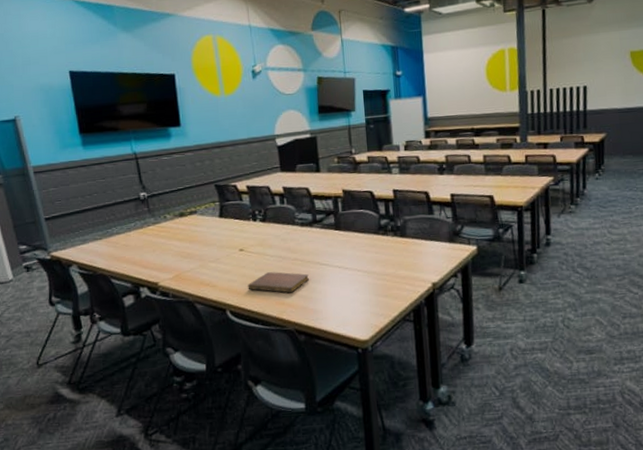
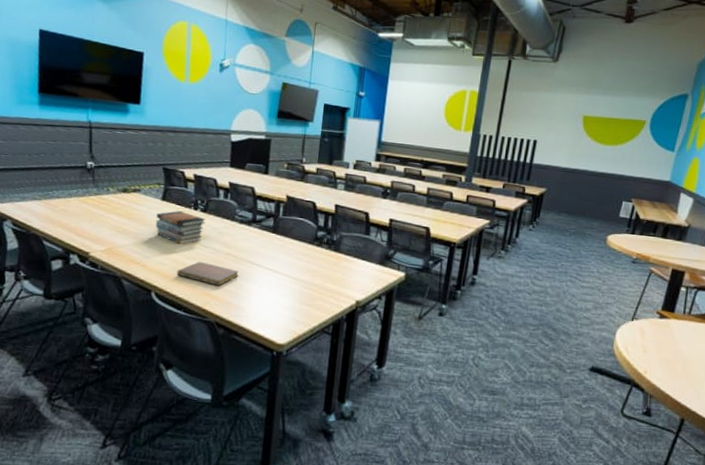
book stack: none [217,225,267,259] -> present [155,211,206,245]

